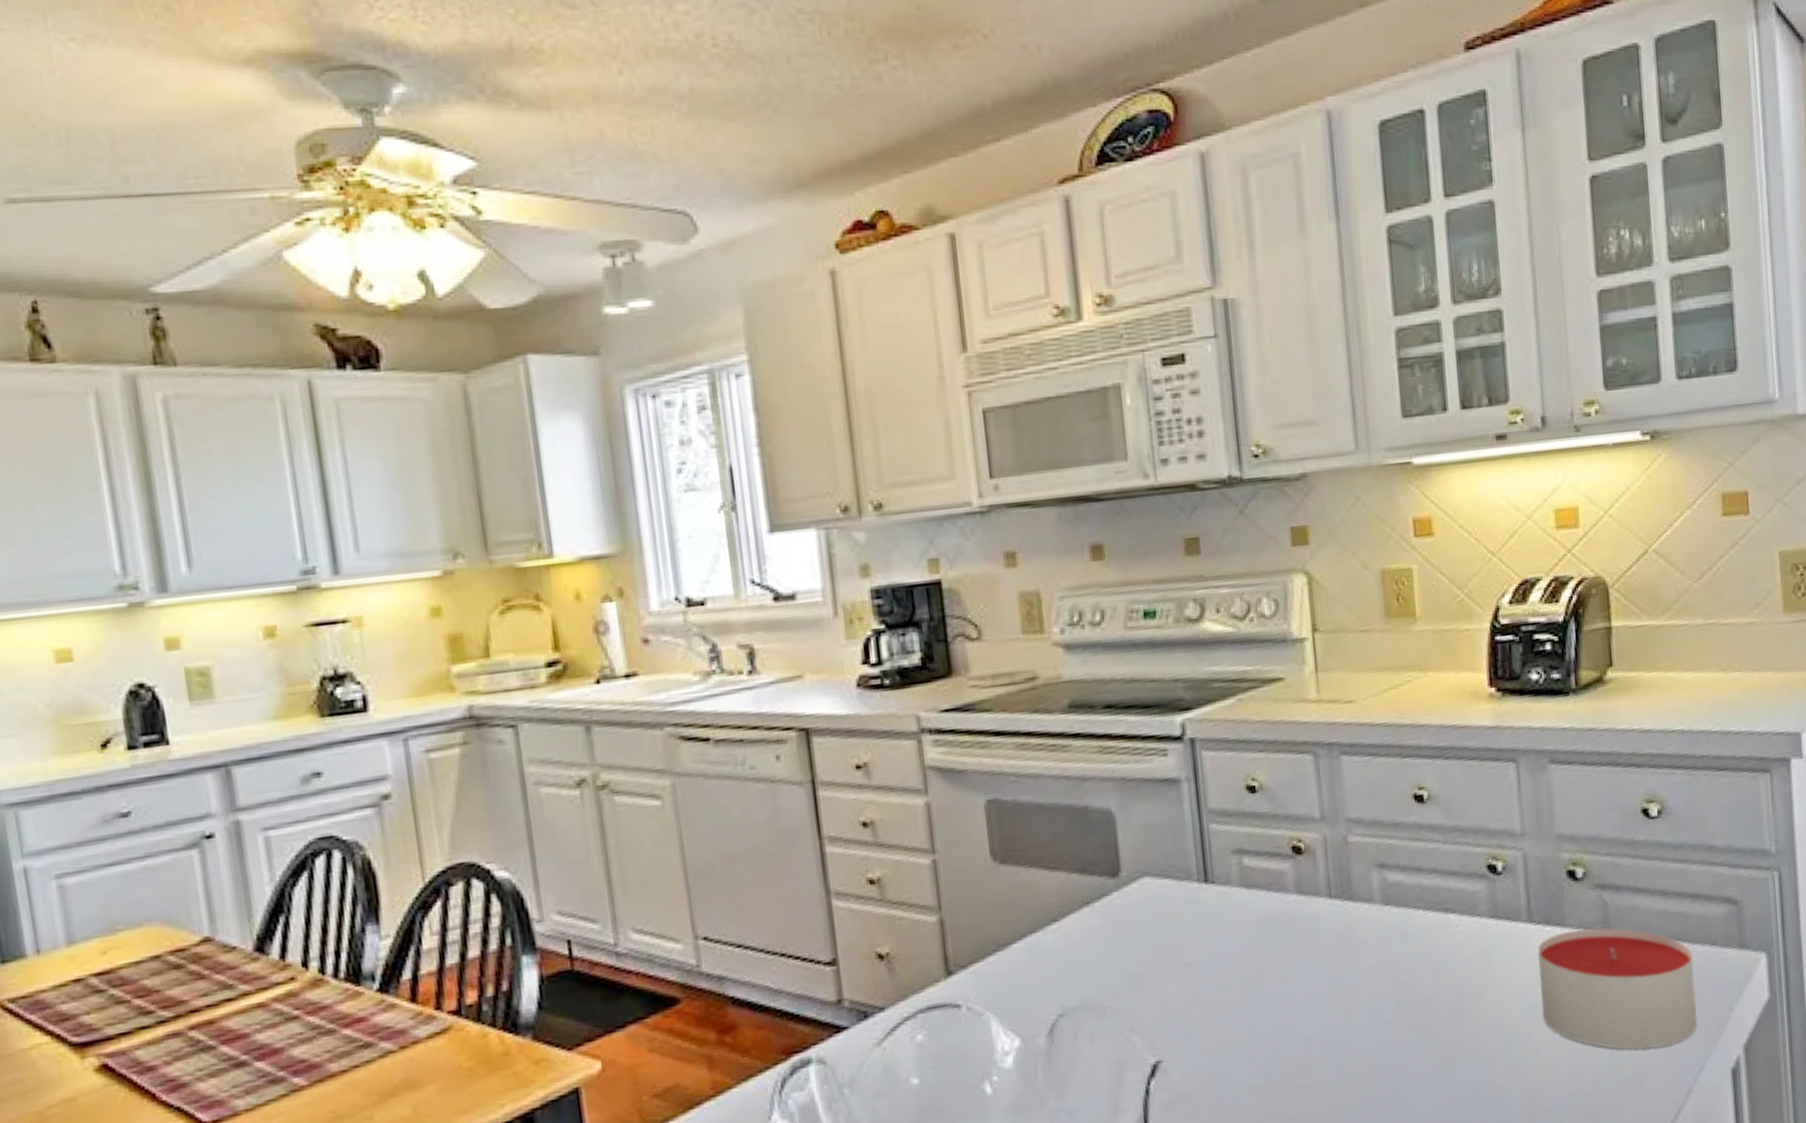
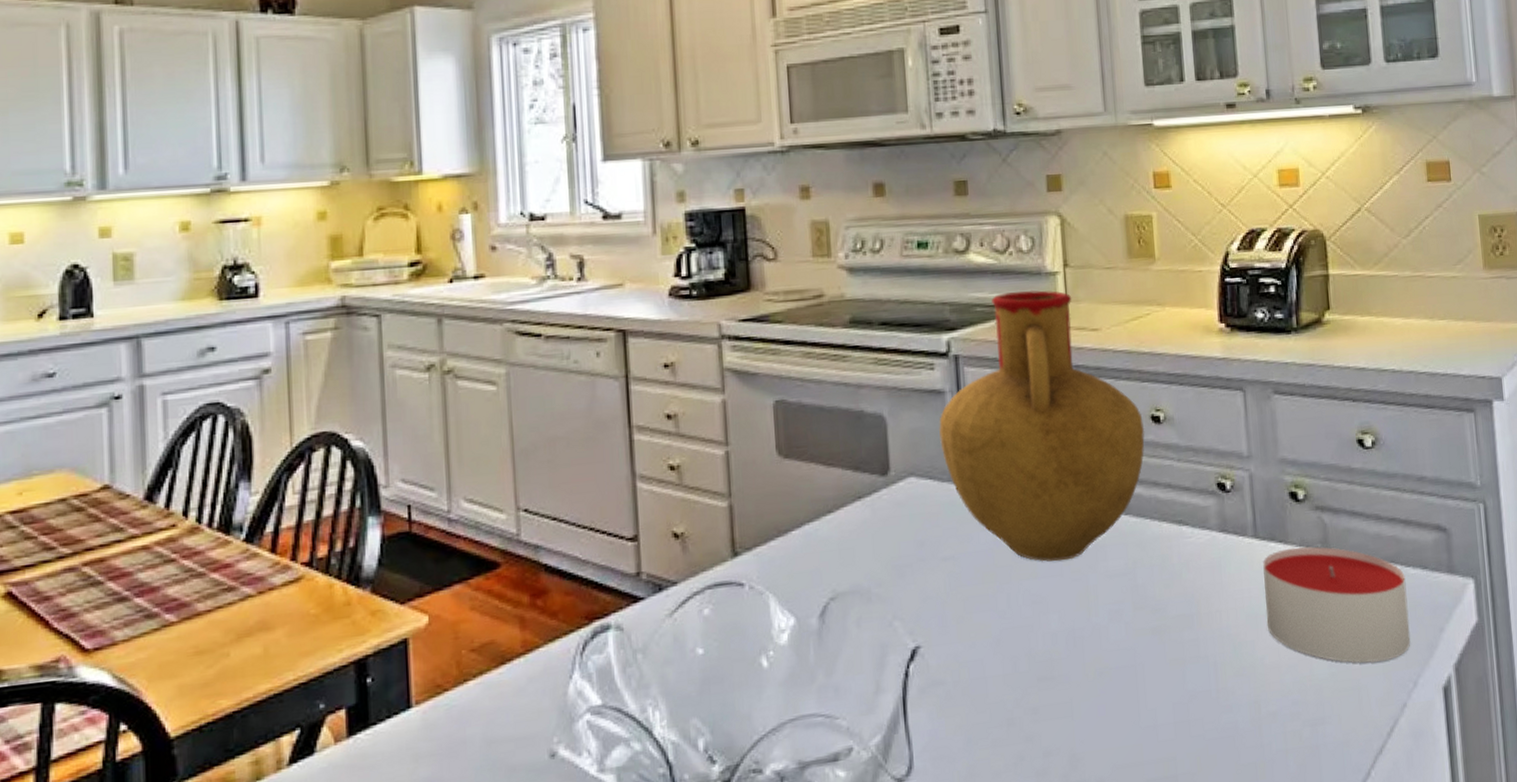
vase: none [1174,660,1407,962] -> present [939,290,1145,562]

